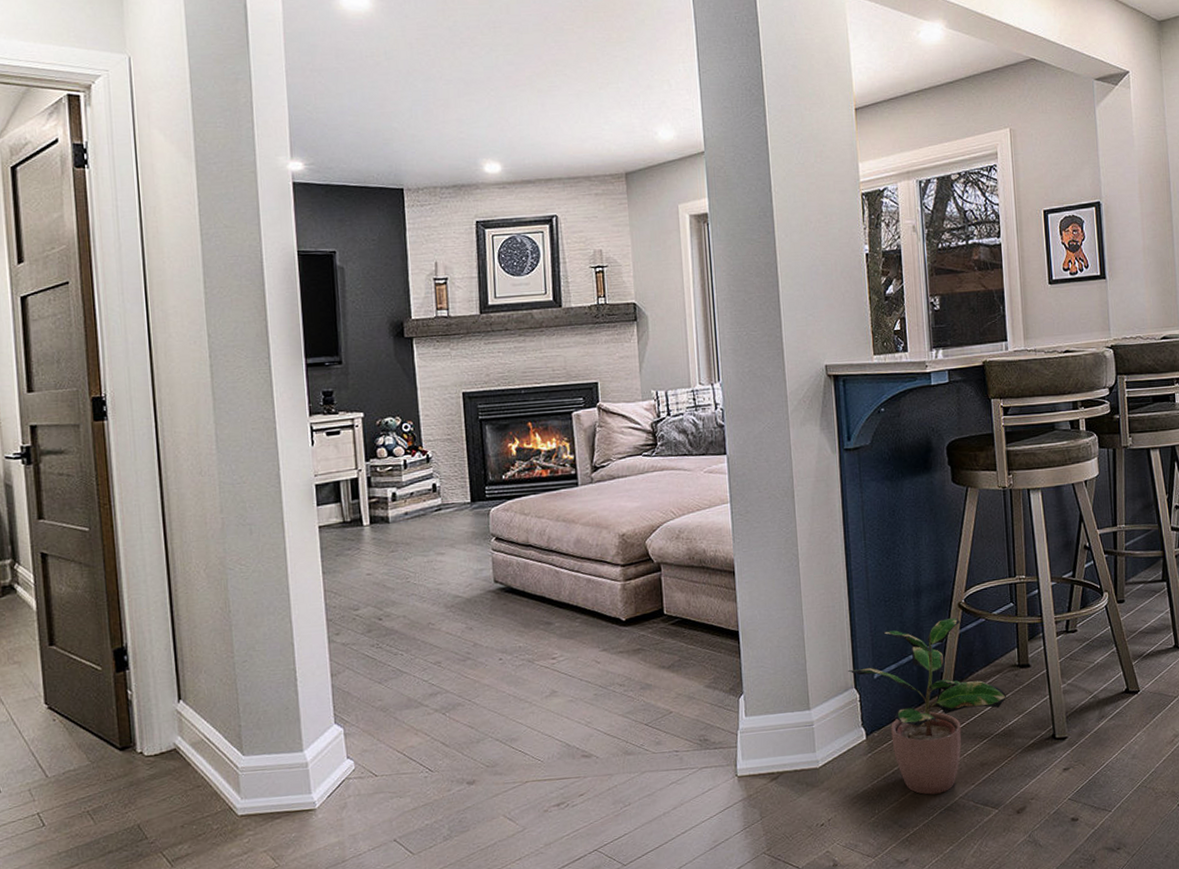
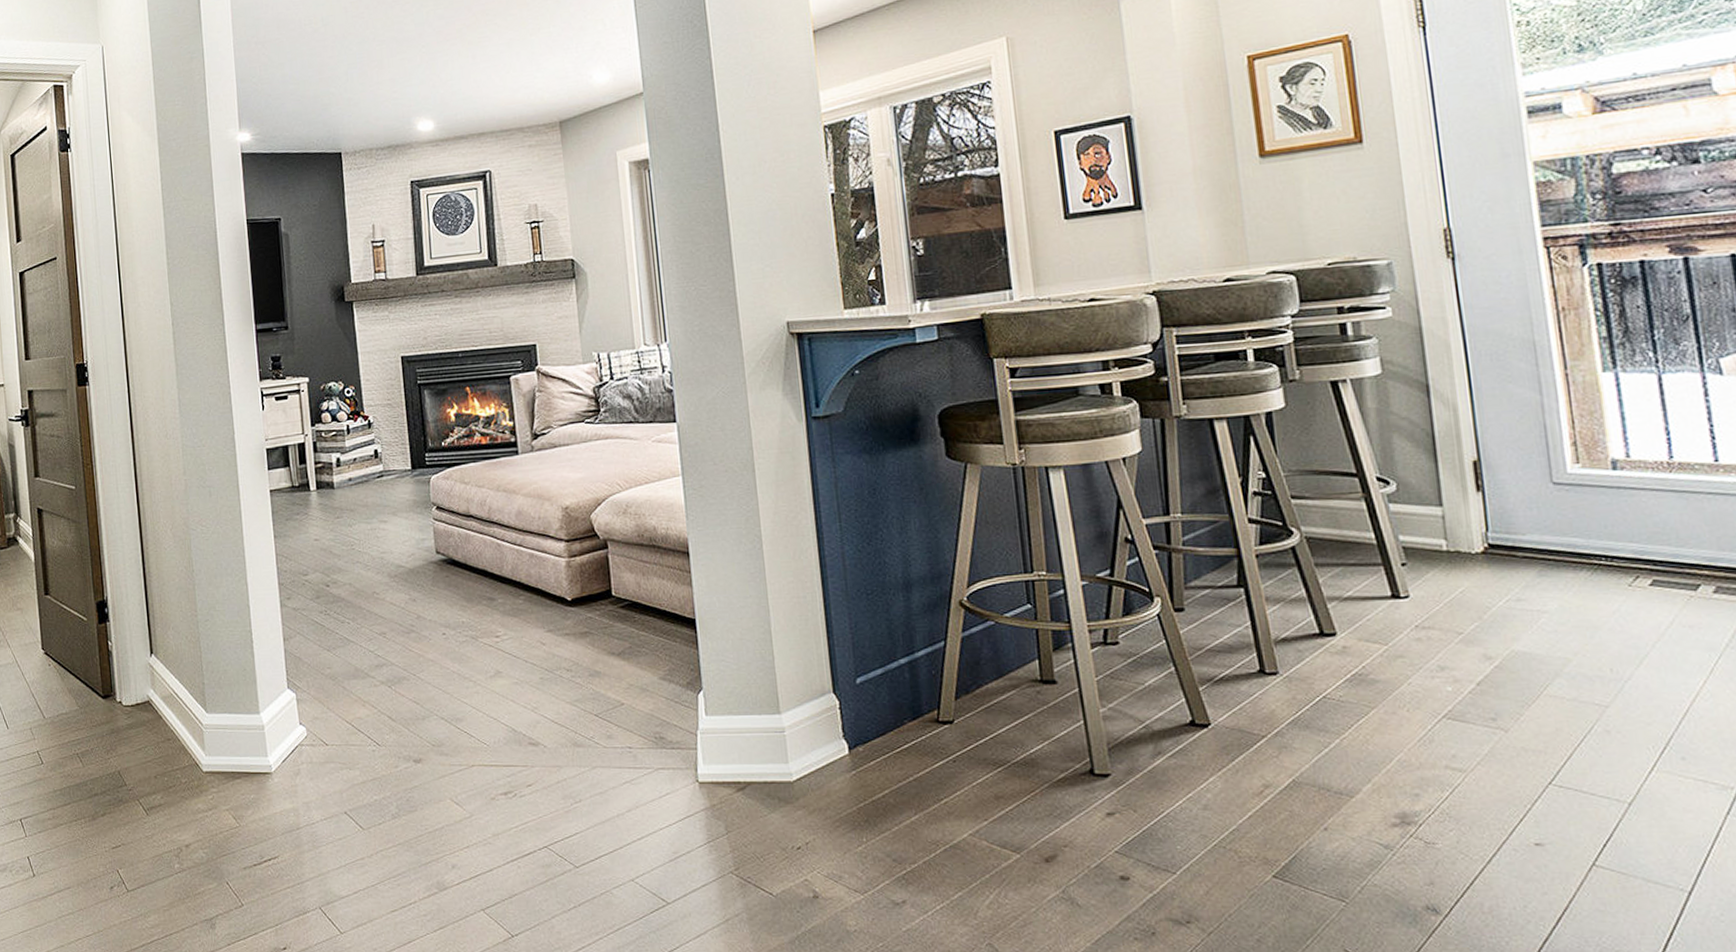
potted plant: present [847,617,1007,795] -> none [823,617,1027,827]

